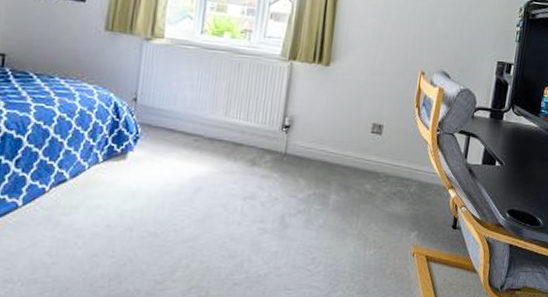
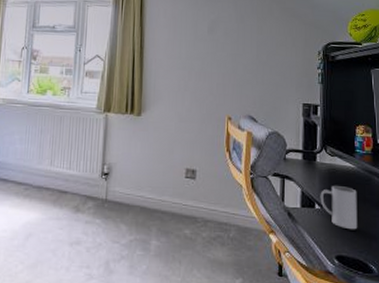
mug: none [501,144,536,186] -> present [320,186,358,230]

